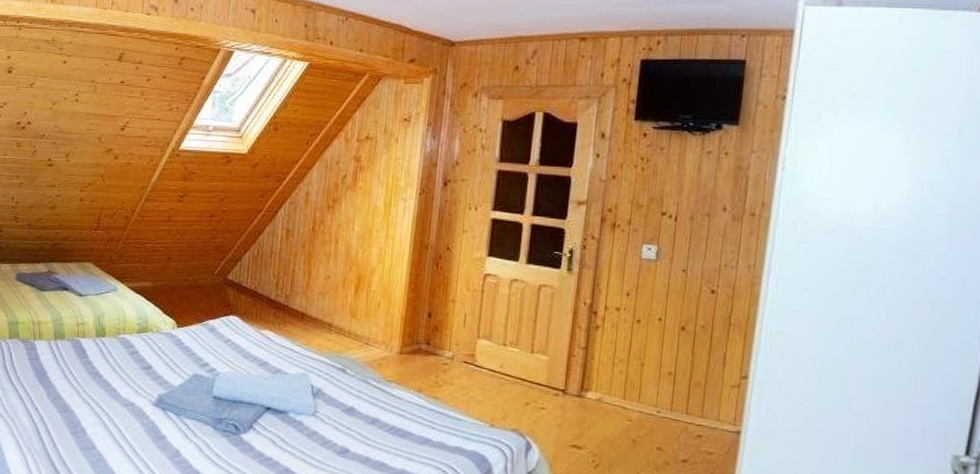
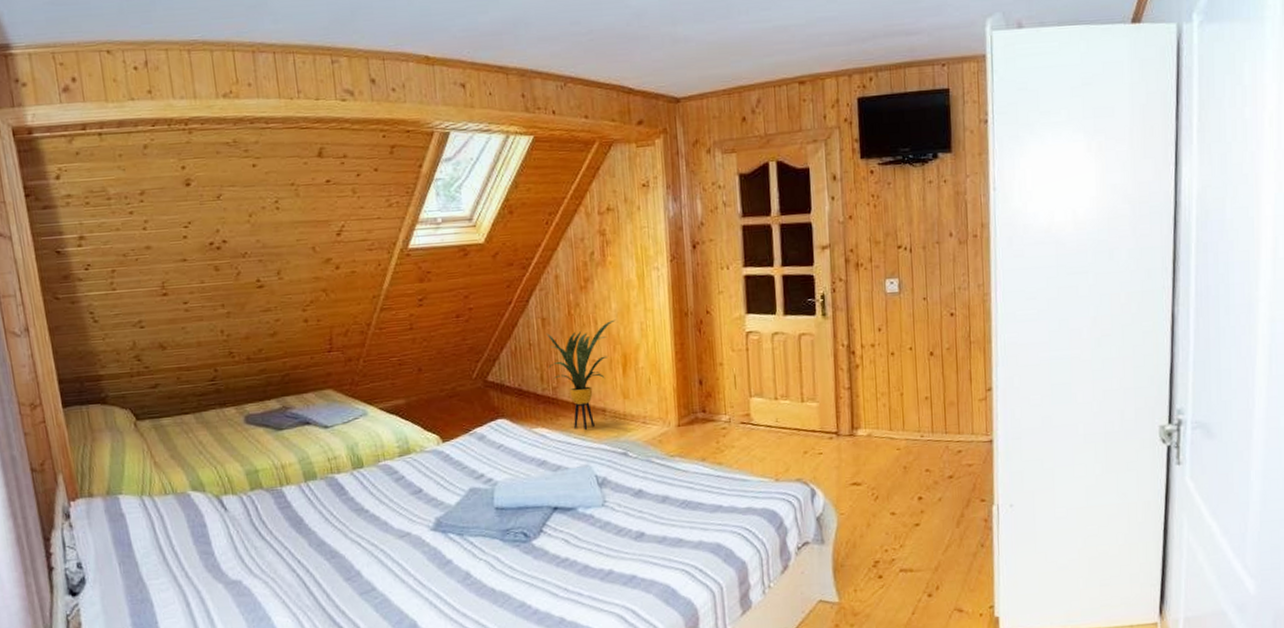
house plant: none [285,241,356,341] -> present [546,319,615,431]

